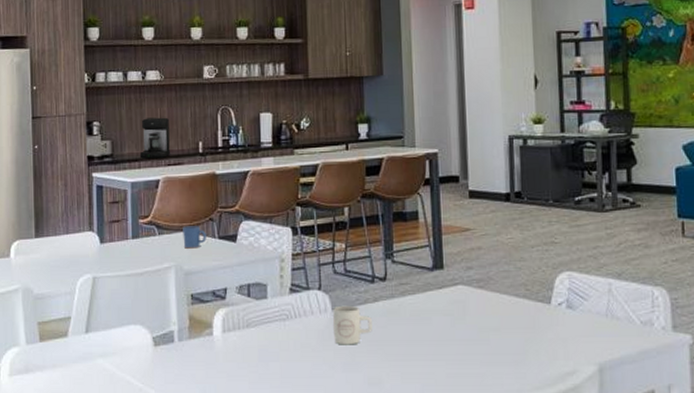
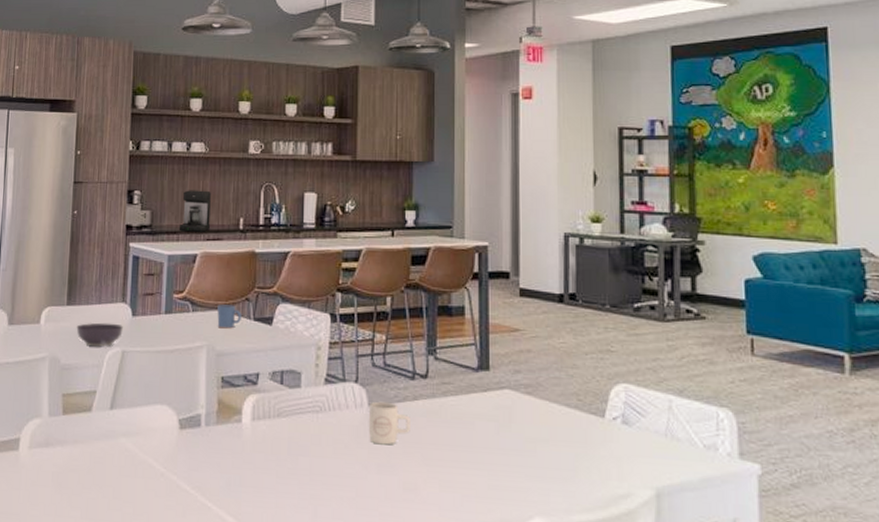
bowl: none [46,251,92,275] -> present [76,322,123,347]

